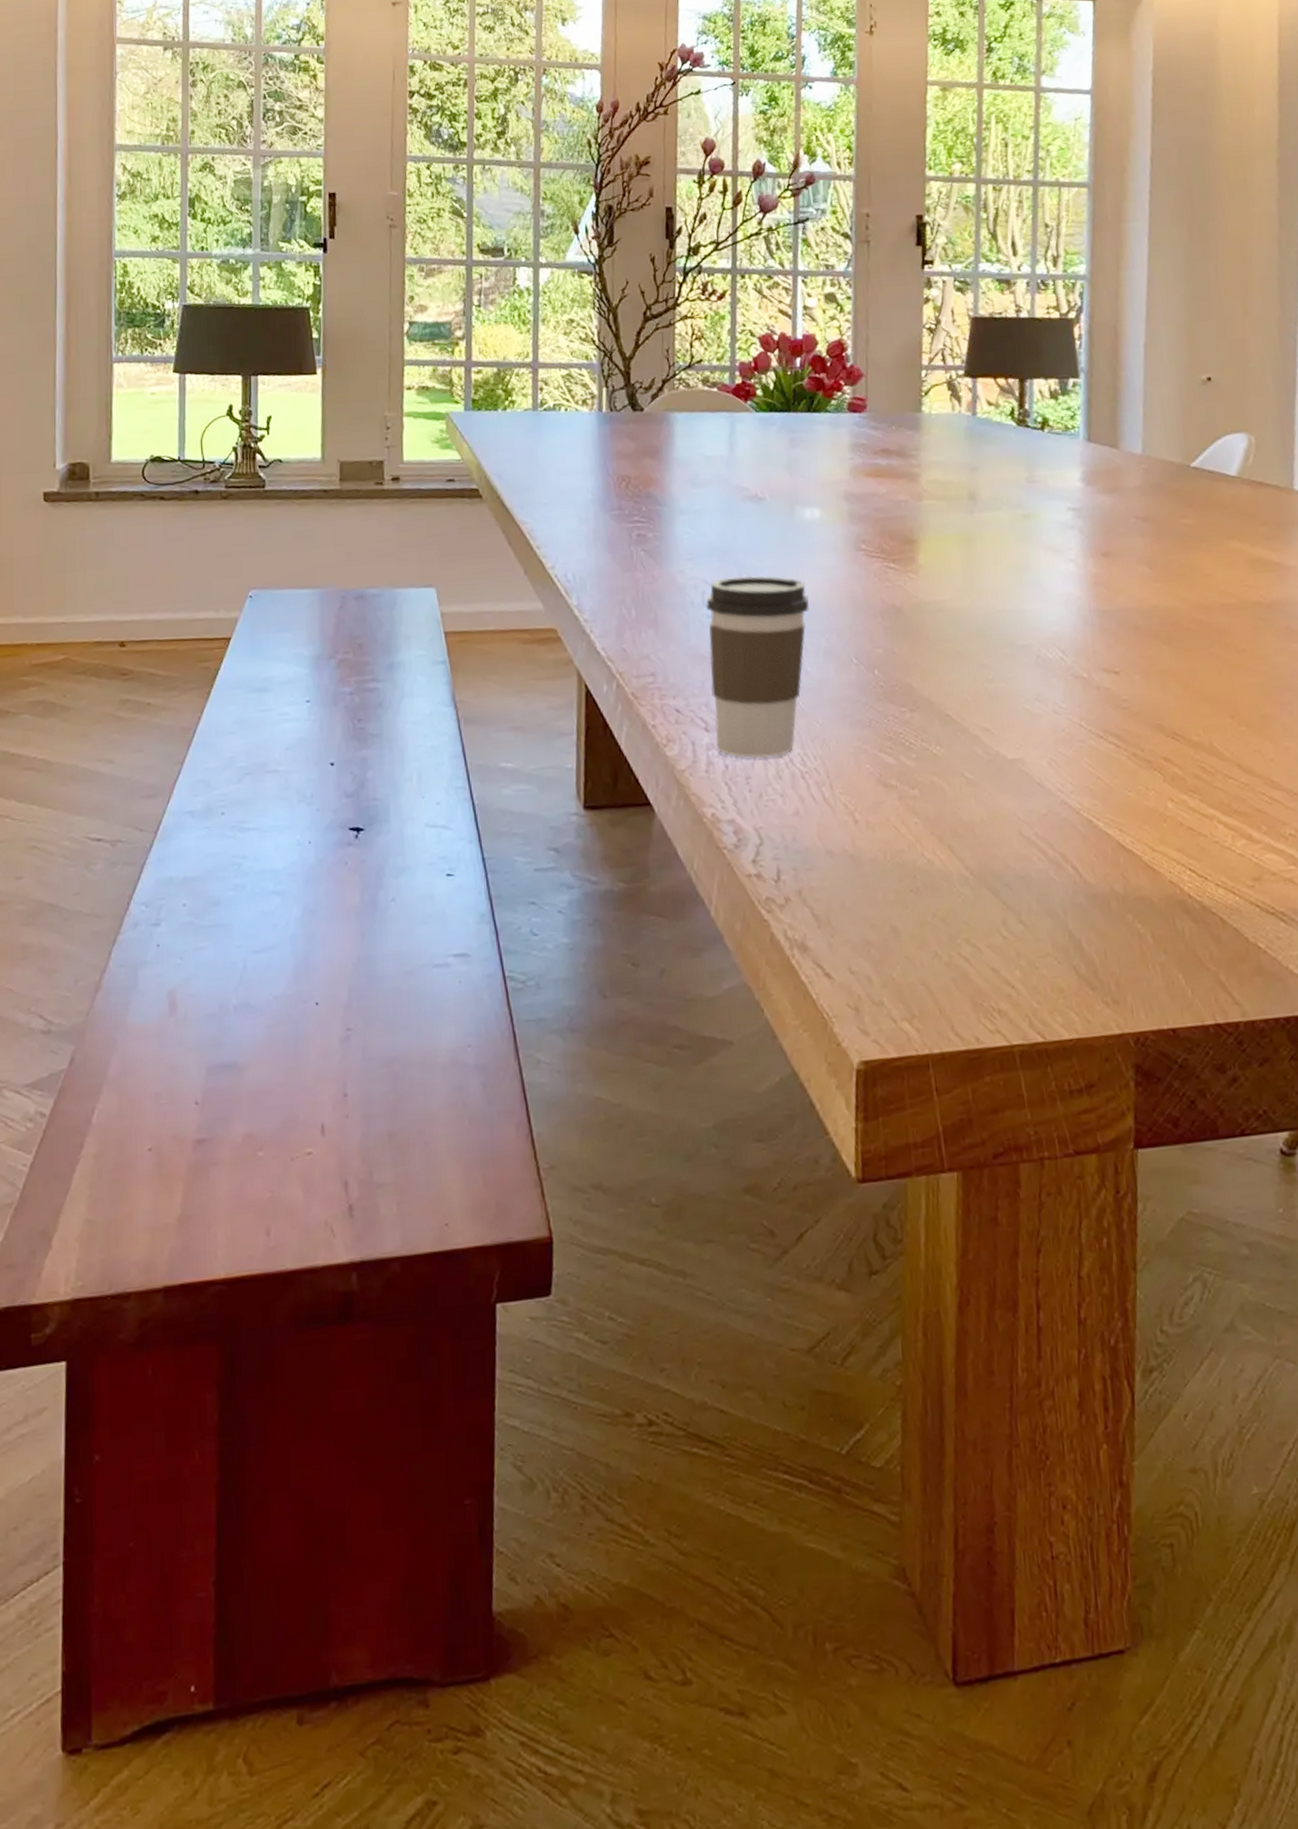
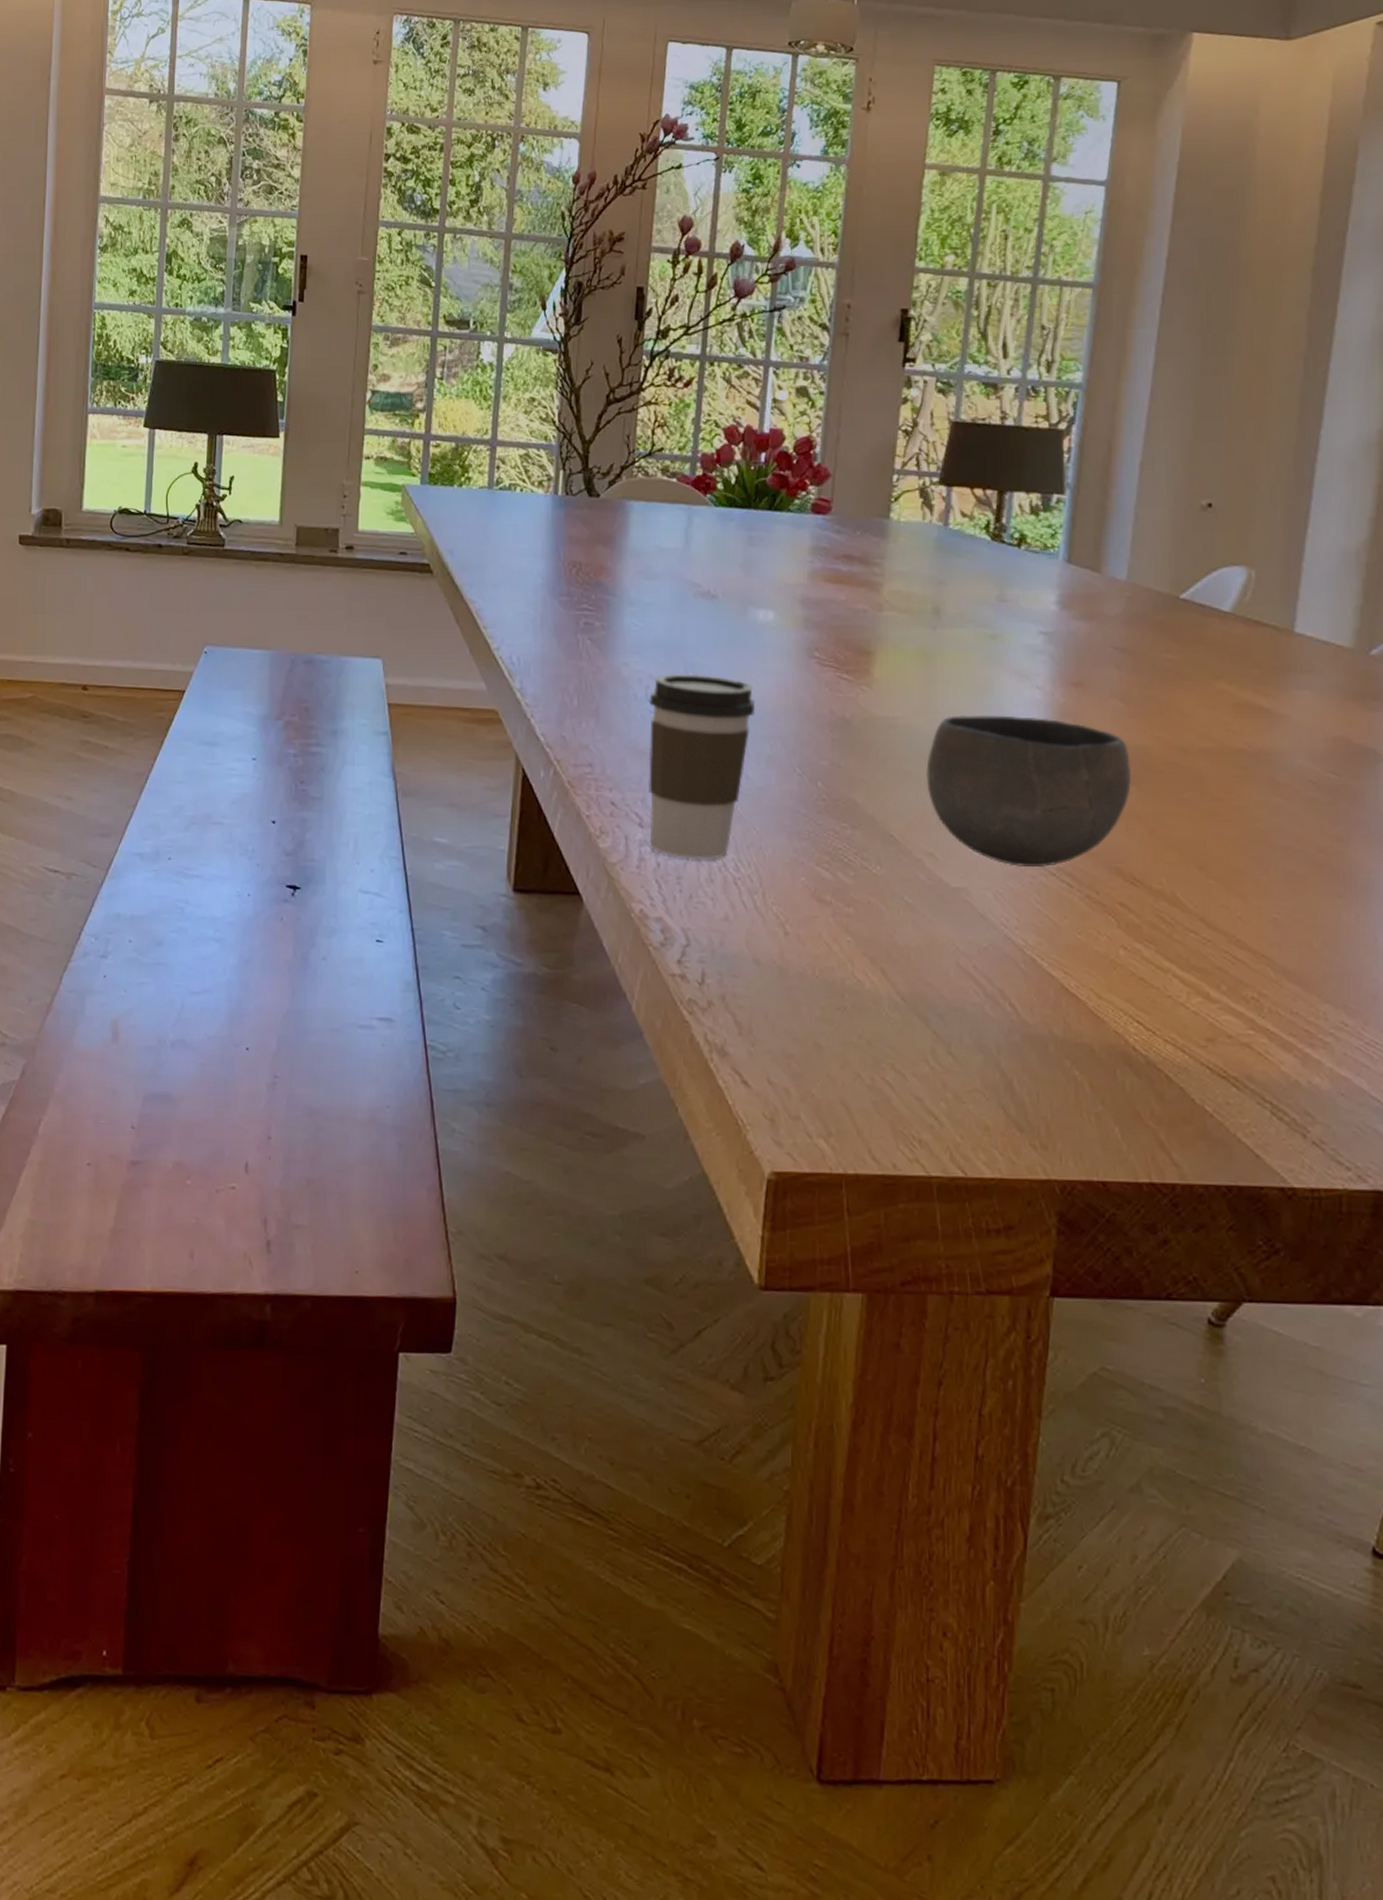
bowl: none [975,588,1164,733] -> present [926,715,1131,867]

